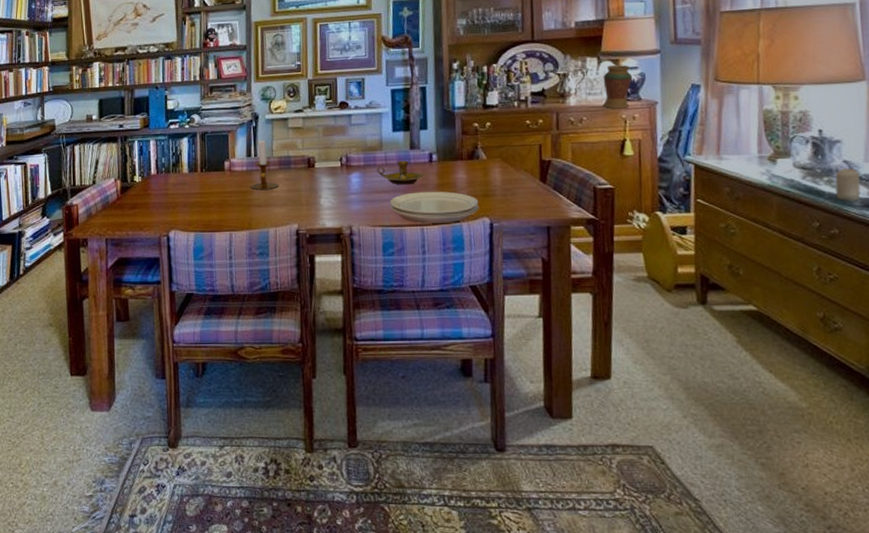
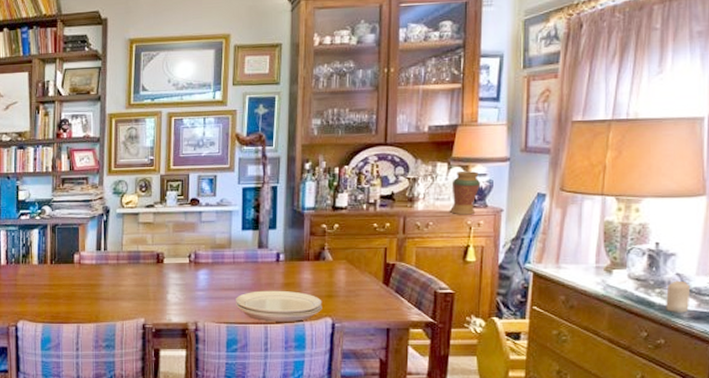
candlestick: present [251,140,278,190] -> none [100,234,127,283]
candlestick: present [377,160,424,185] -> none [224,259,270,283]

